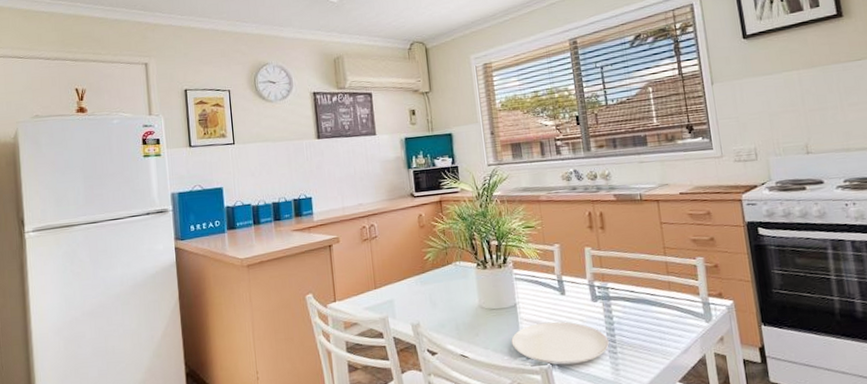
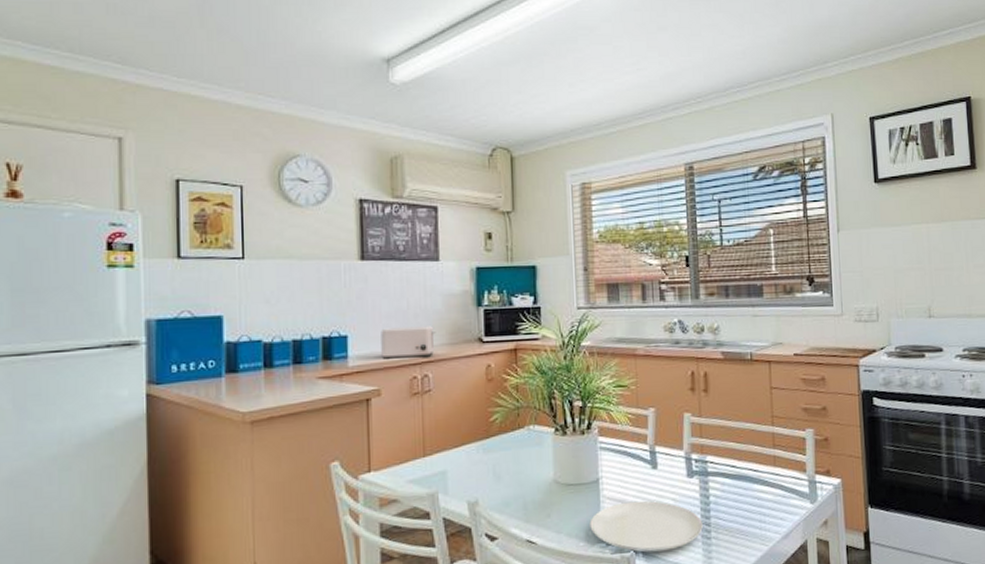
toaster: none [336,186,378,215] -> present [381,326,436,360]

